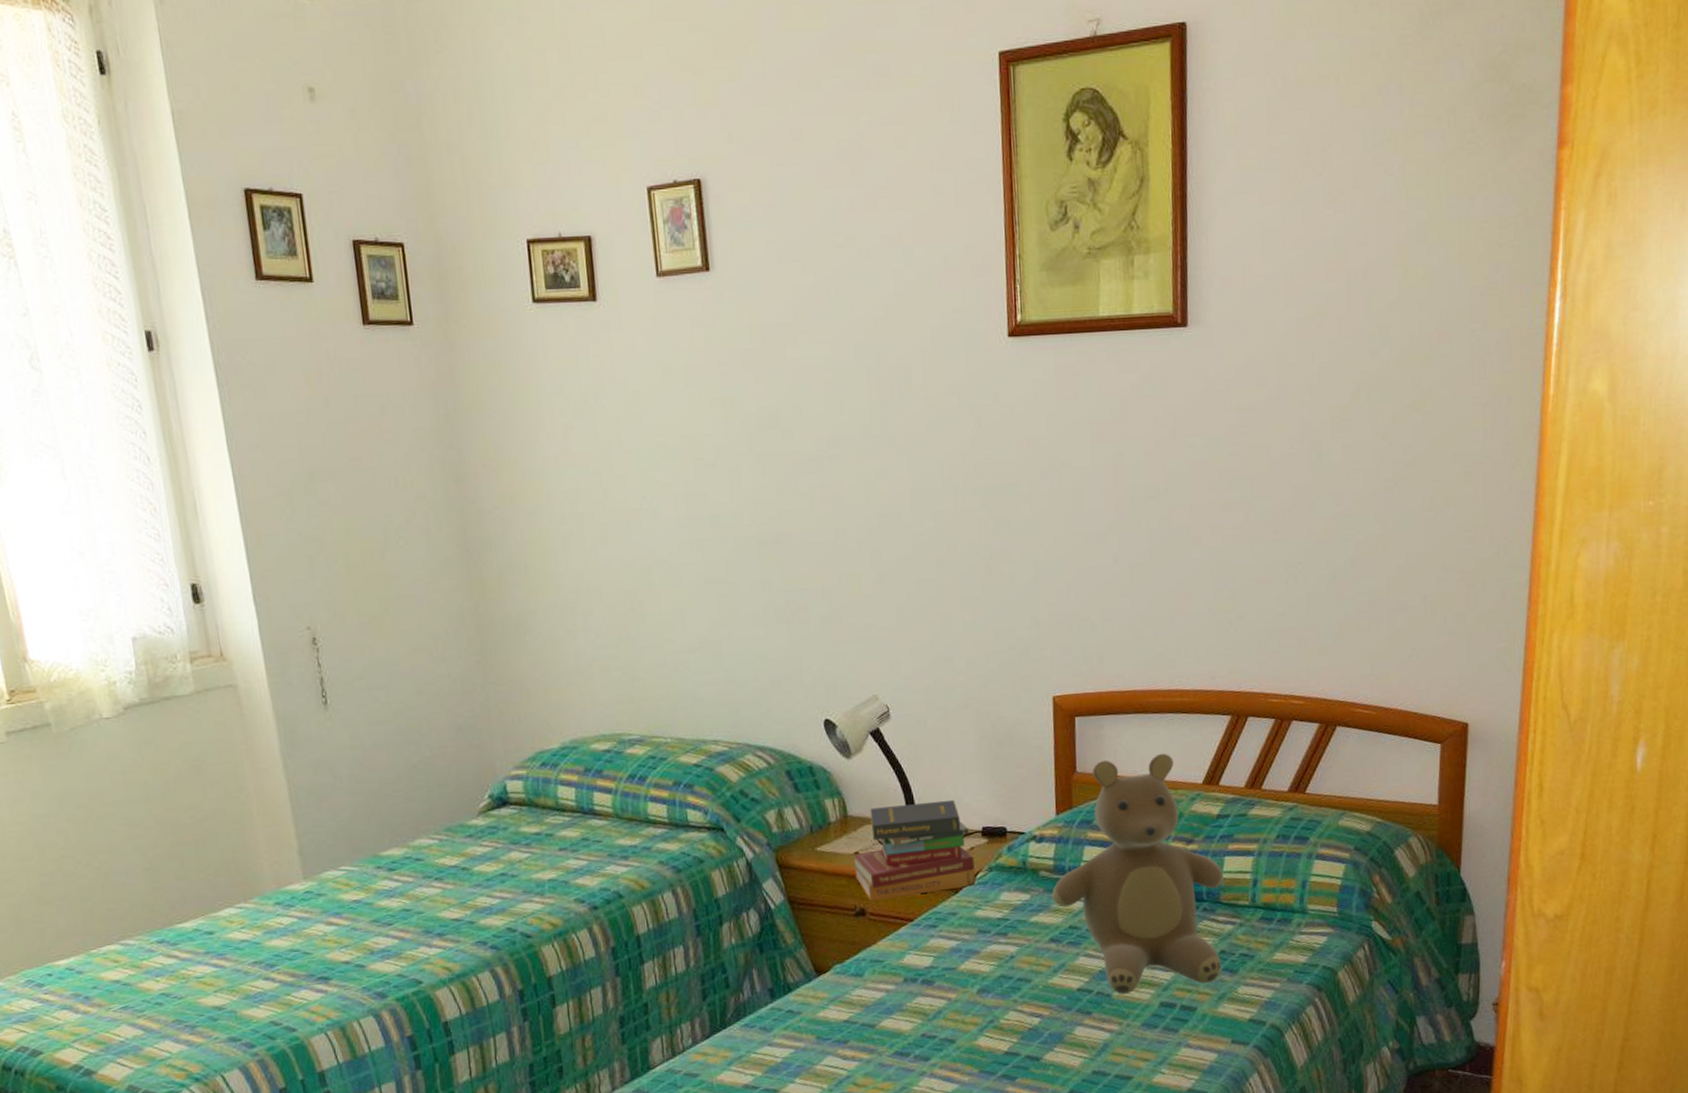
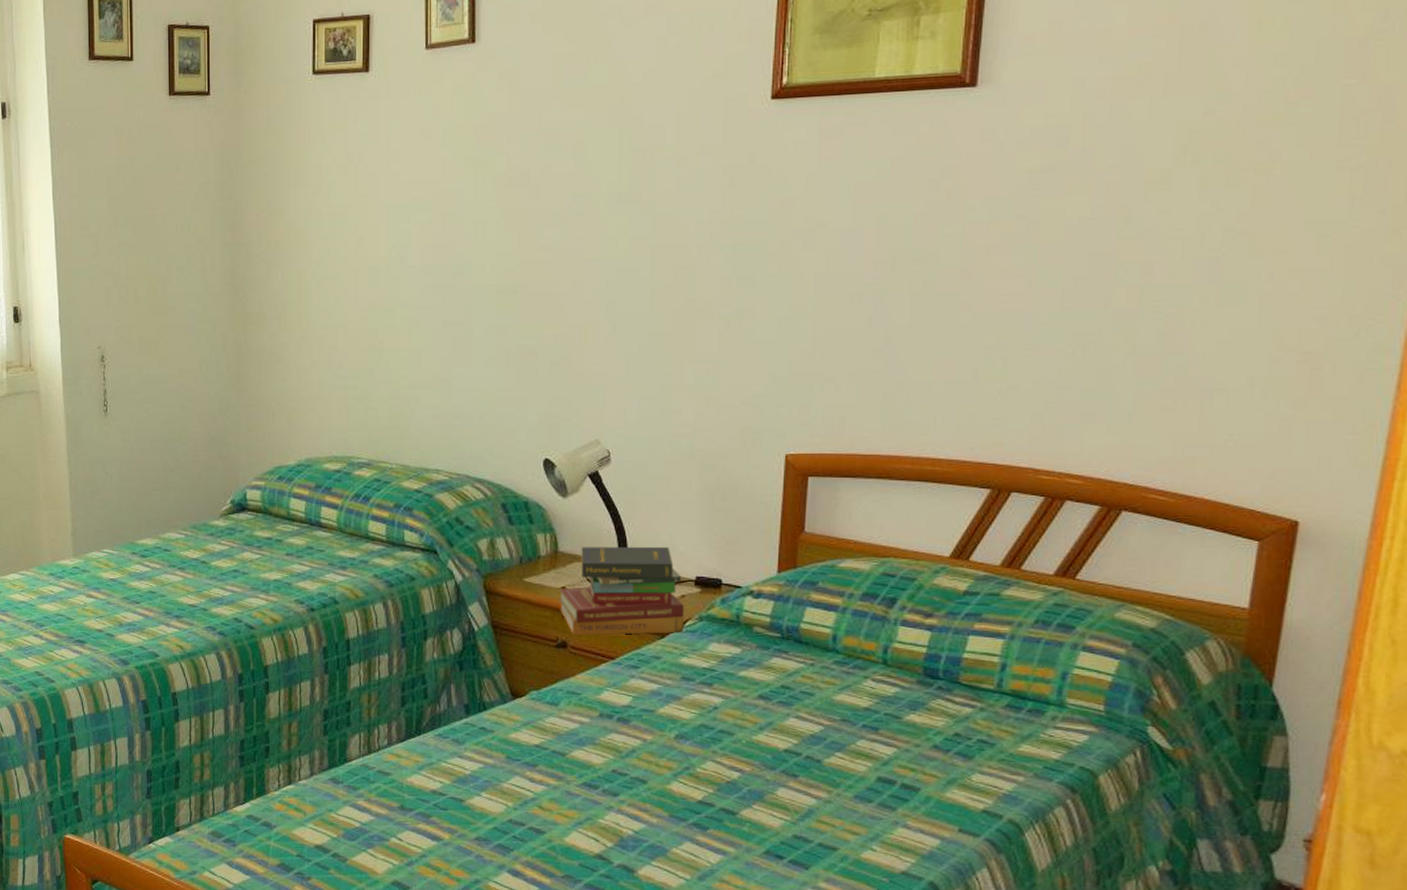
teddy bear: present [1052,753,1224,995] -> none [765,521,966,766]

